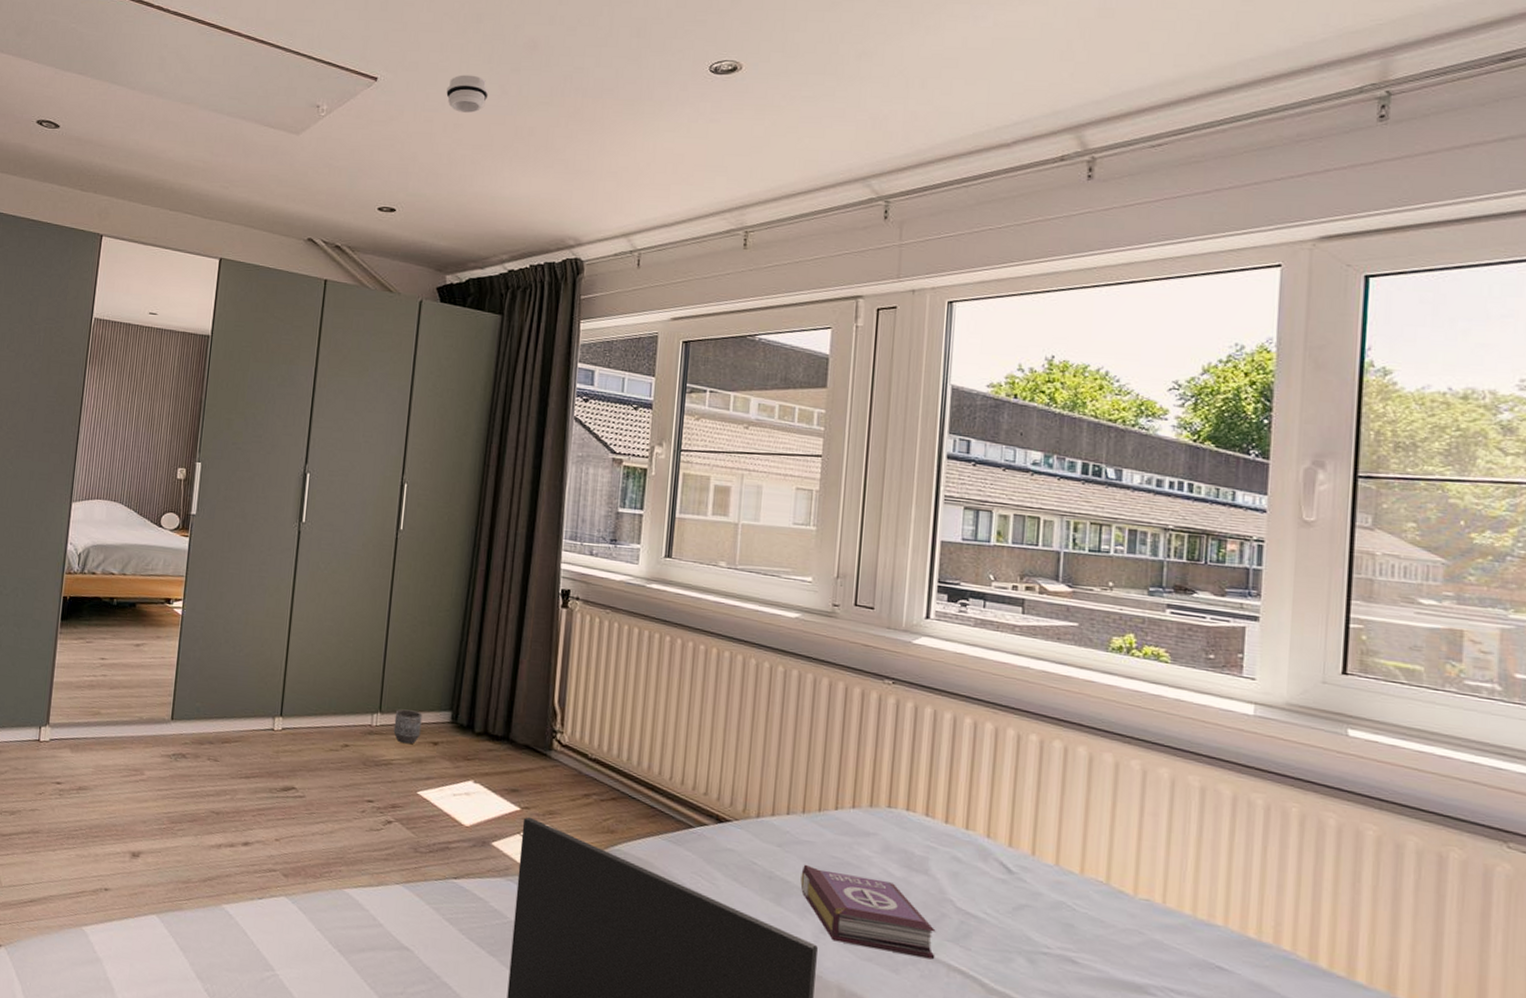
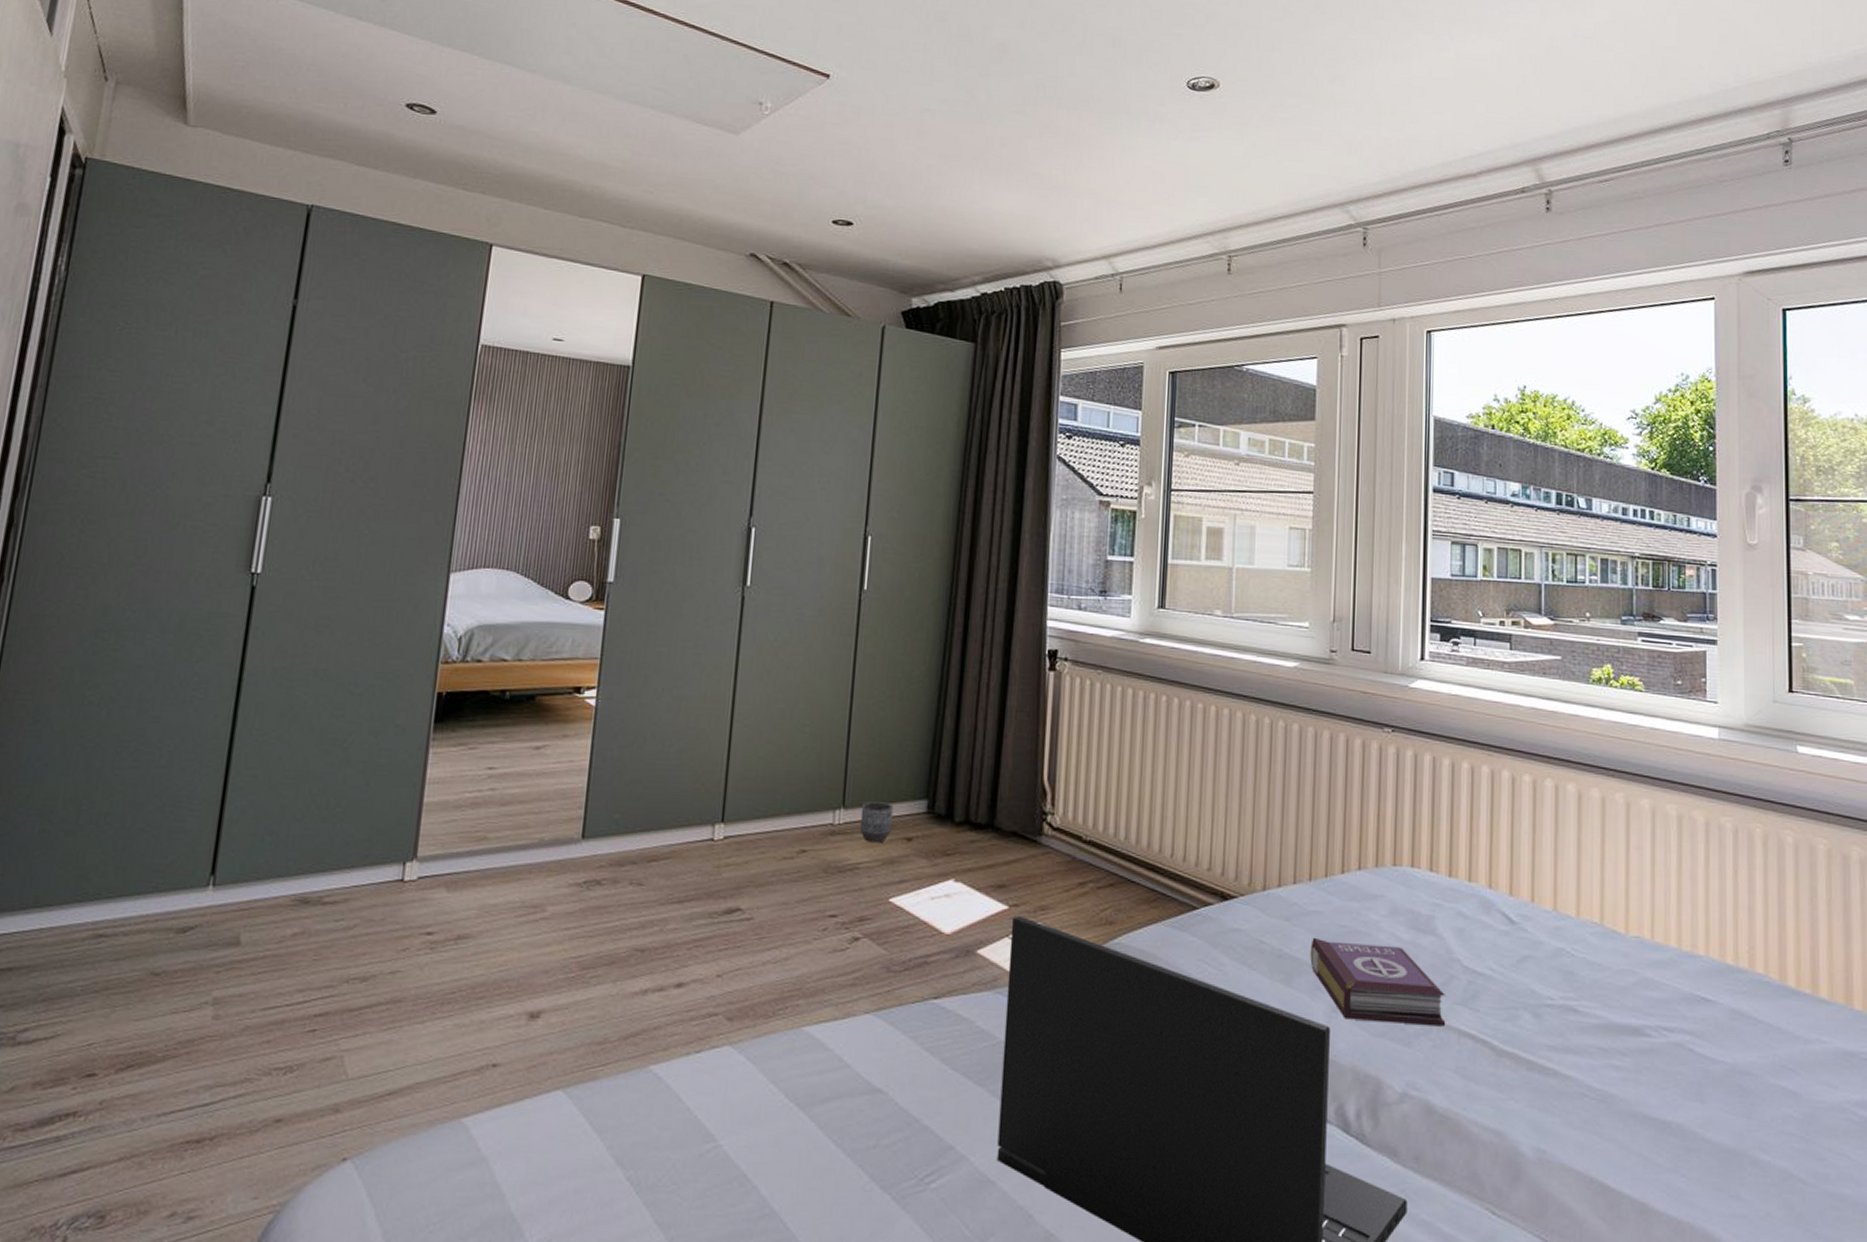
smoke detector: present [446,74,489,113] -> none [908,76,956,119]

